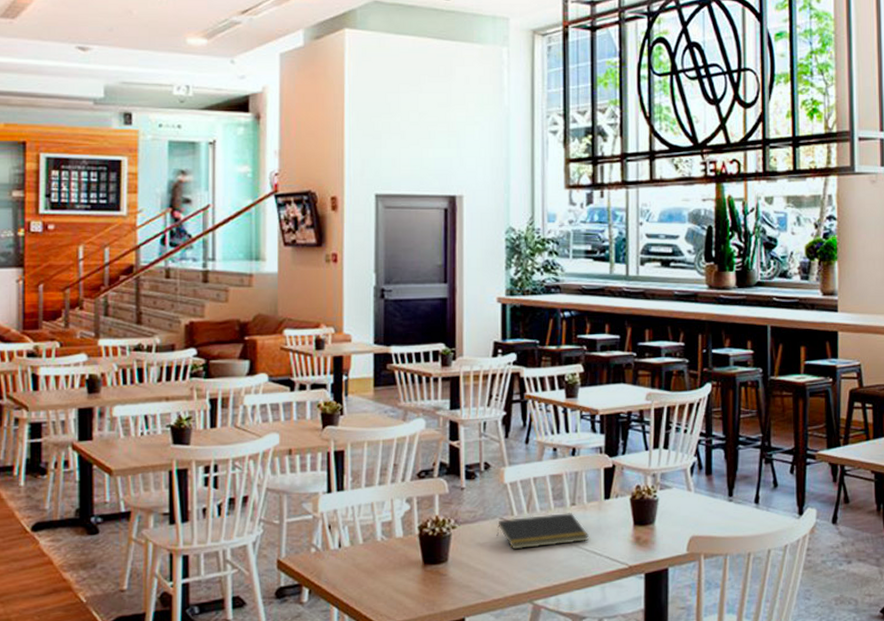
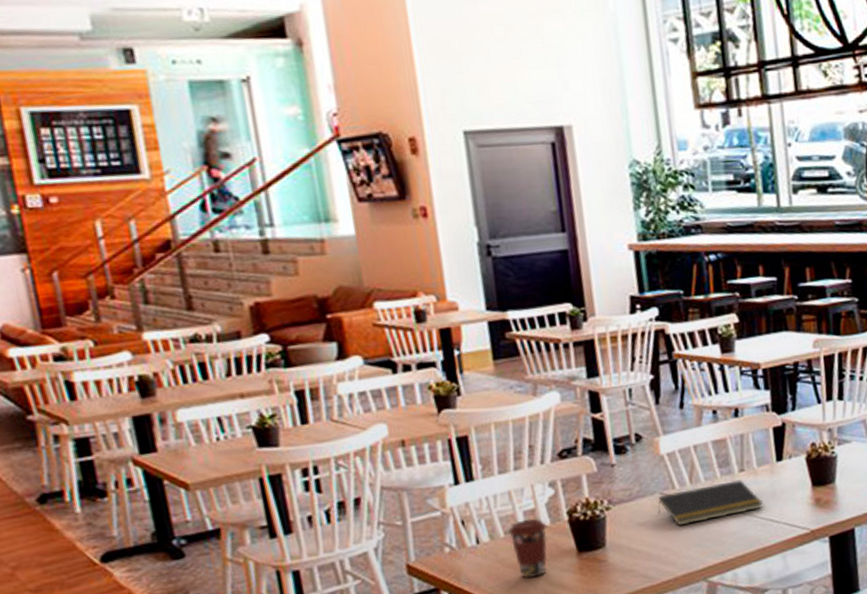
coffee cup: none [367,529,400,584] -> present [508,518,548,579]

